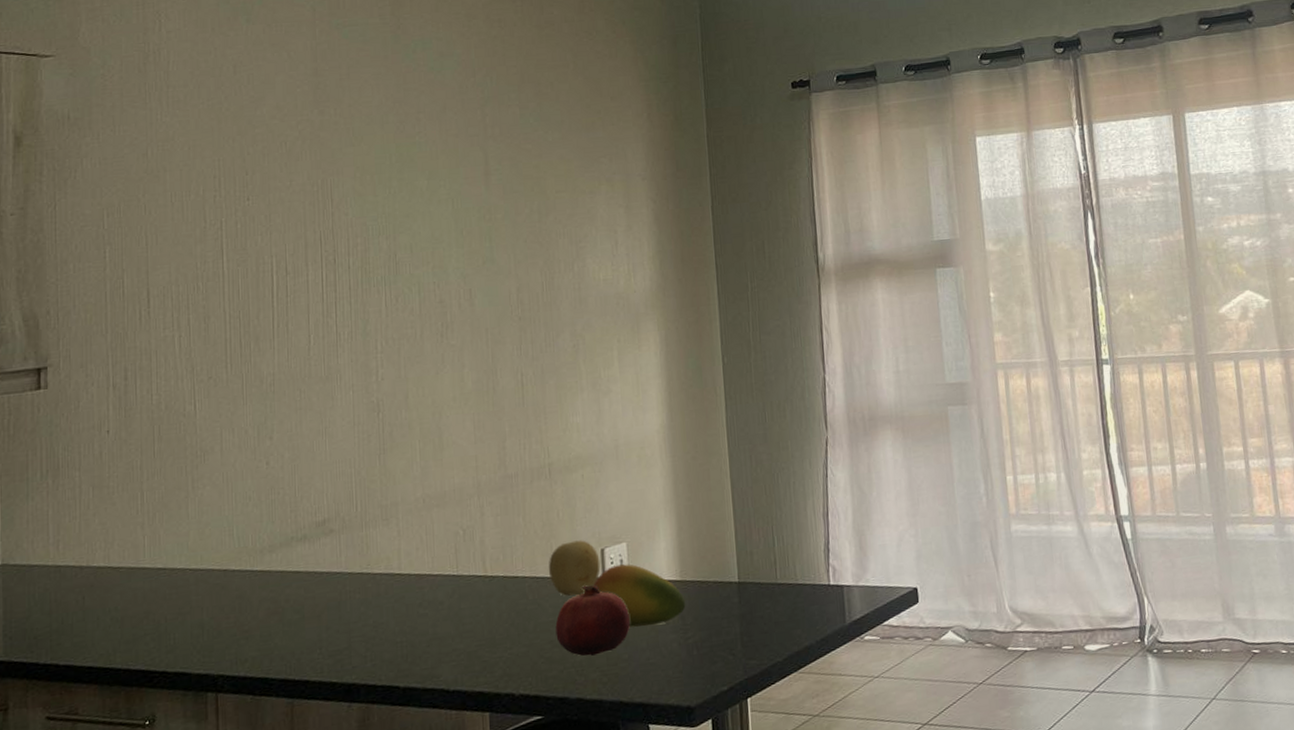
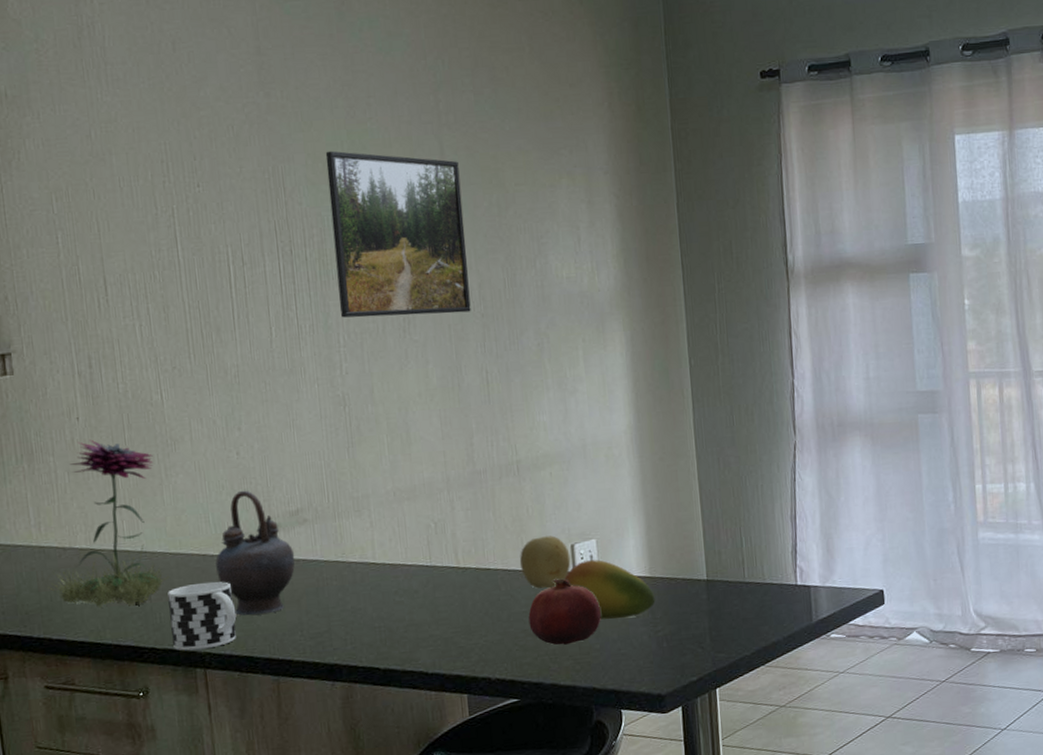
flower: none [58,452,188,630] -> present [46,439,170,608]
cup: none [184,598,254,674] -> present [168,581,237,651]
teapot: none [236,501,319,634] -> present [215,490,295,616]
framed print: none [374,163,509,324] -> present [325,150,471,318]

